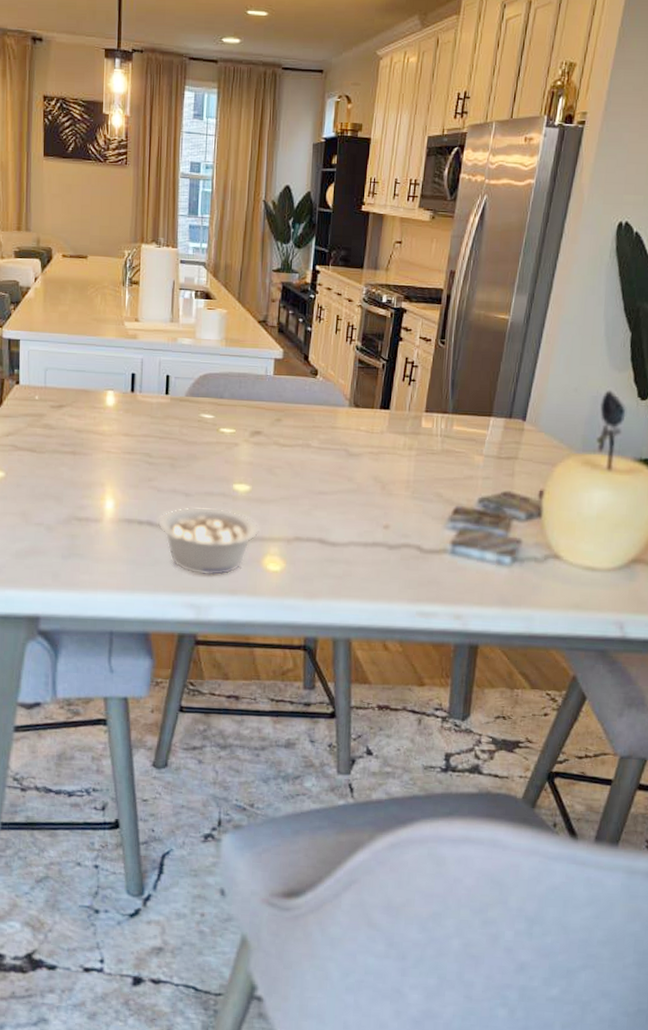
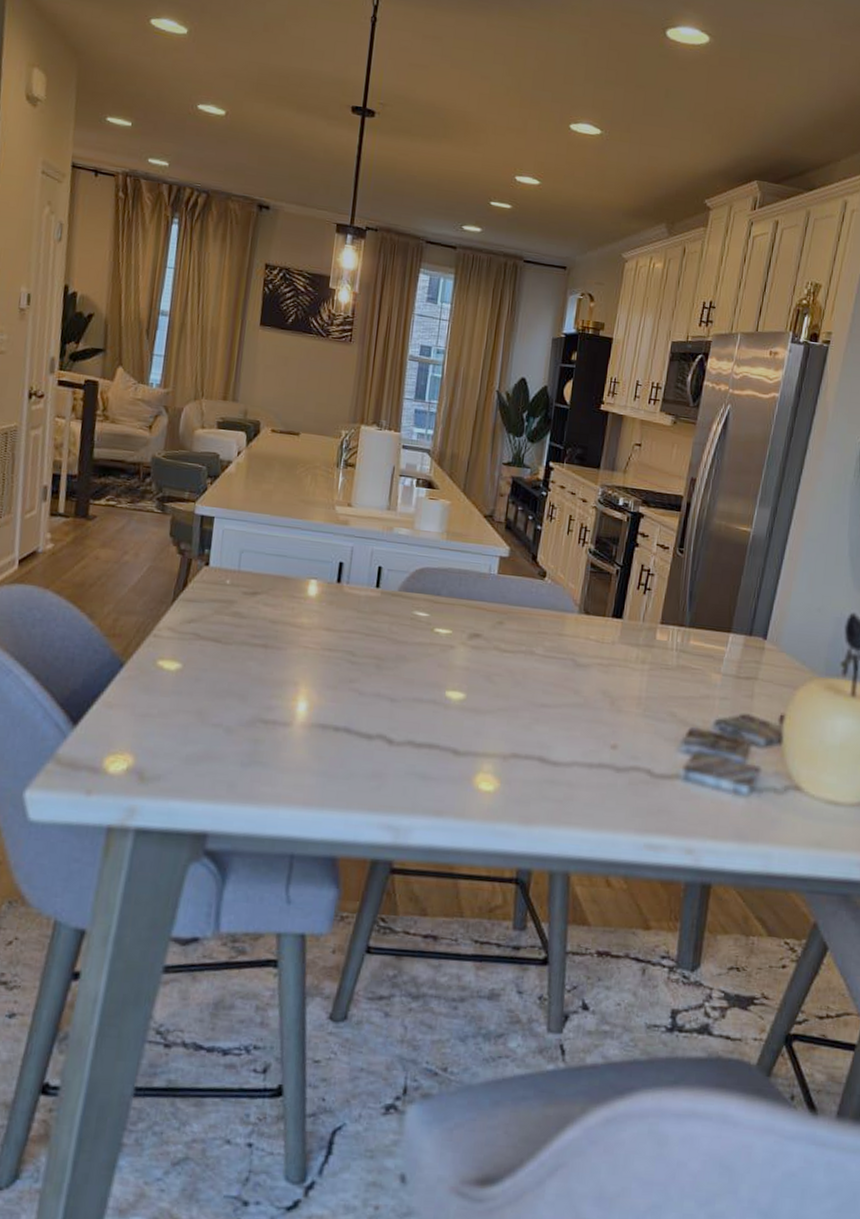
legume: present [157,506,260,576] -> none [356,713,473,794]

